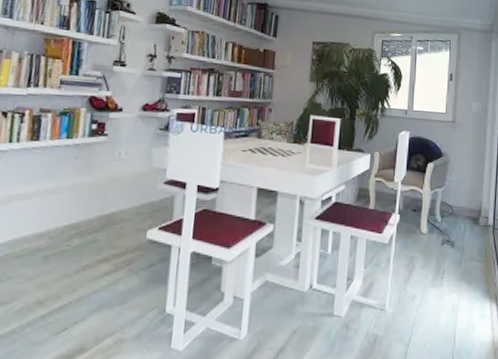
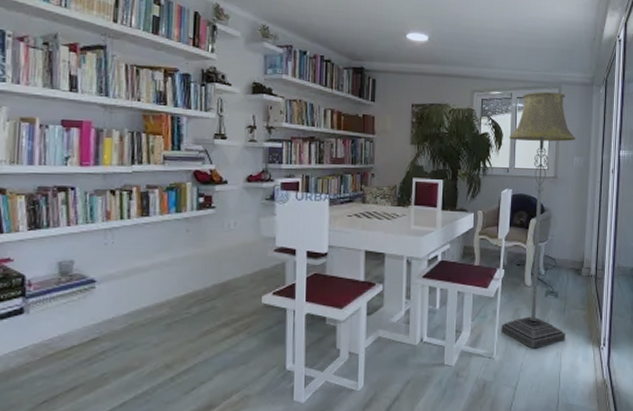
floor lamp: none [394,36,474,302] -> present [501,91,575,349]

